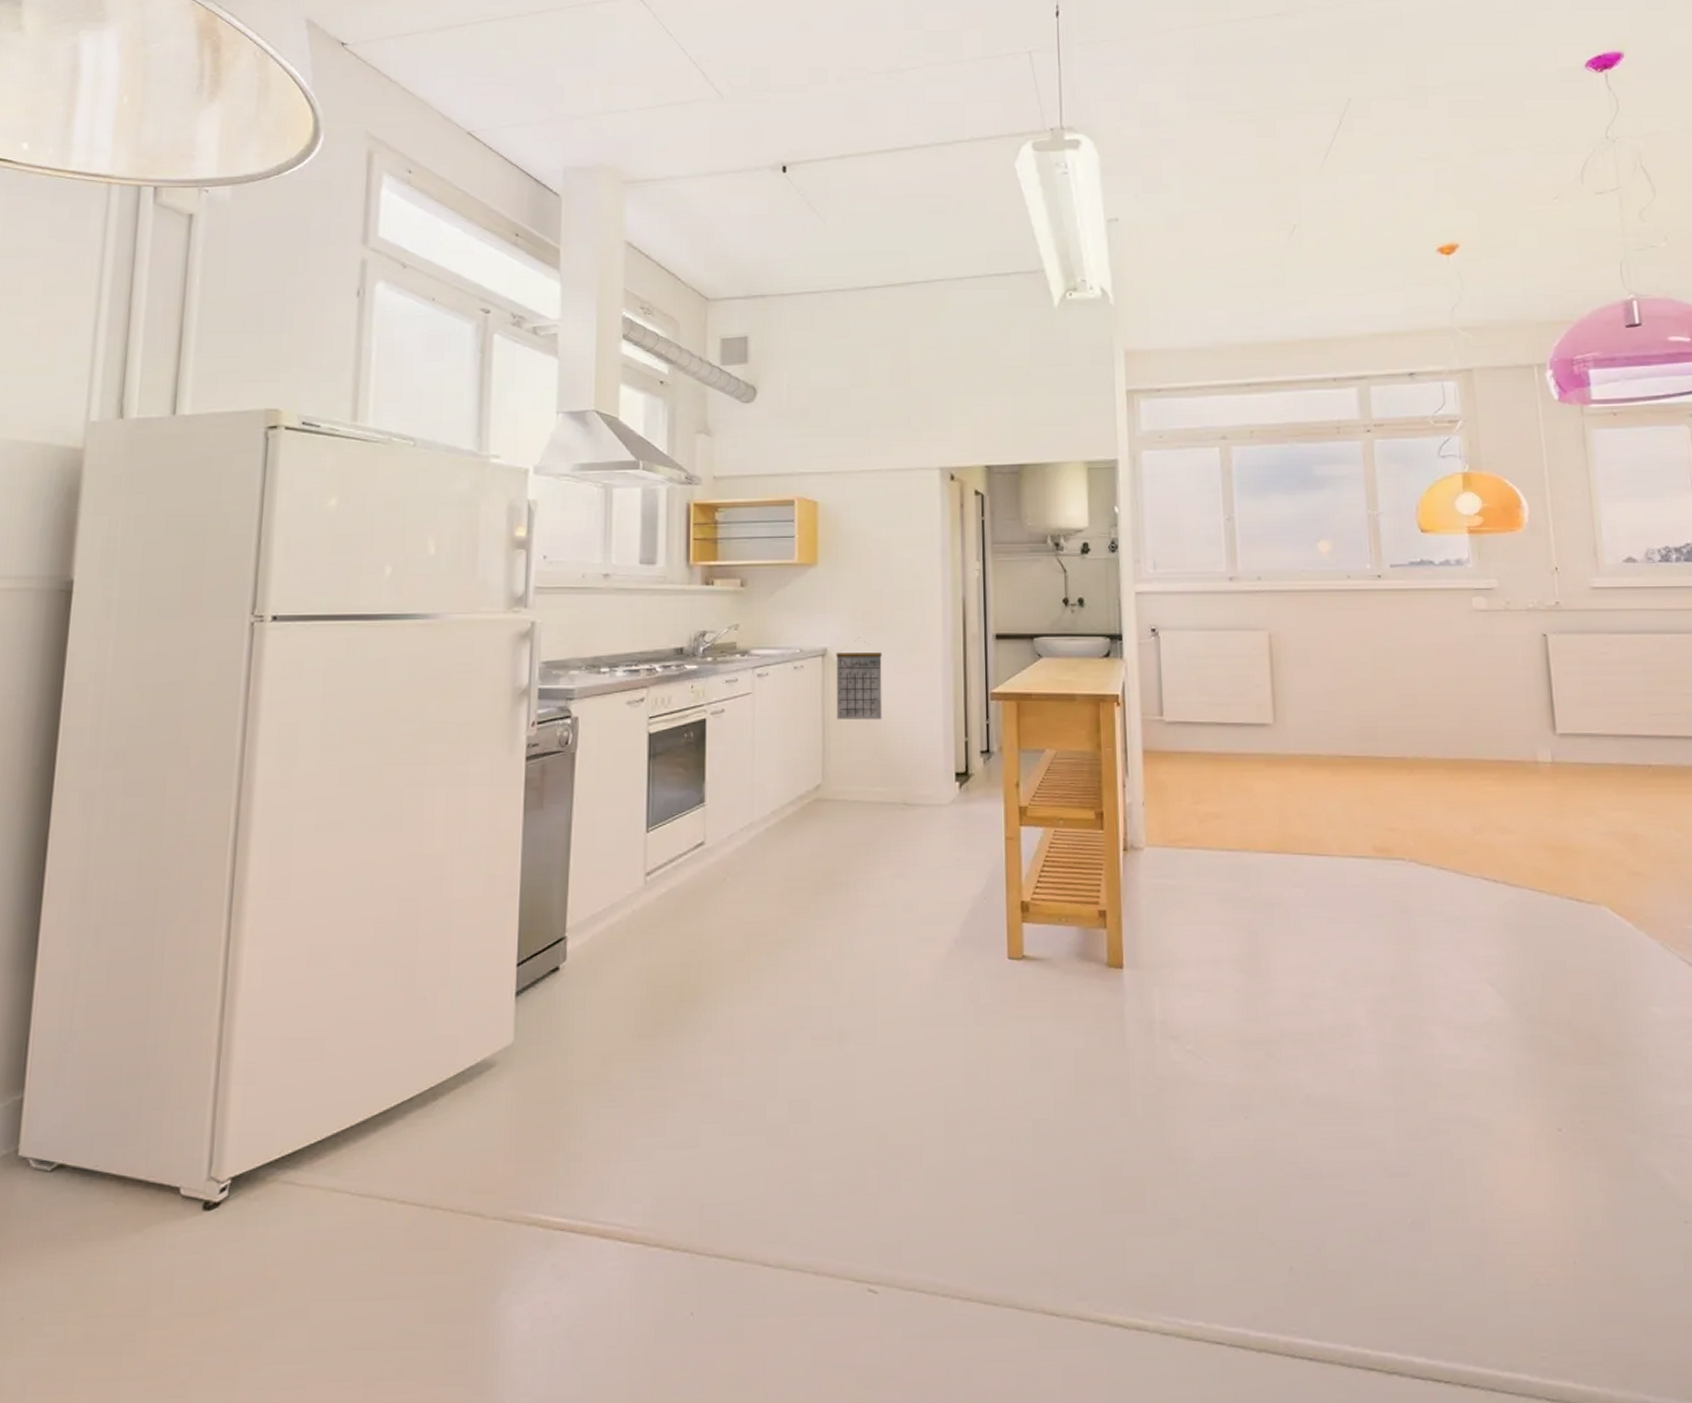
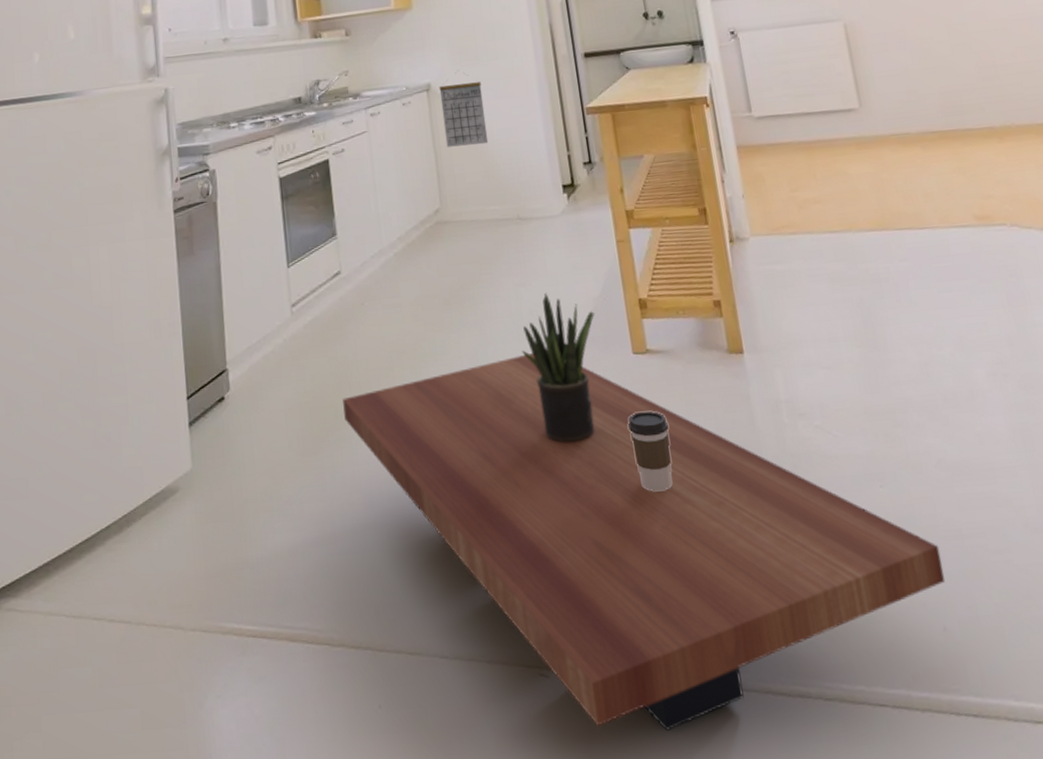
coffee table: none [690,947,1298,1356] -> present [342,350,946,731]
potted plant: none [890,885,974,1047] -> present [521,292,595,443]
coffee cup: none [994,1020,1035,1106] -> present [628,411,672,491]

